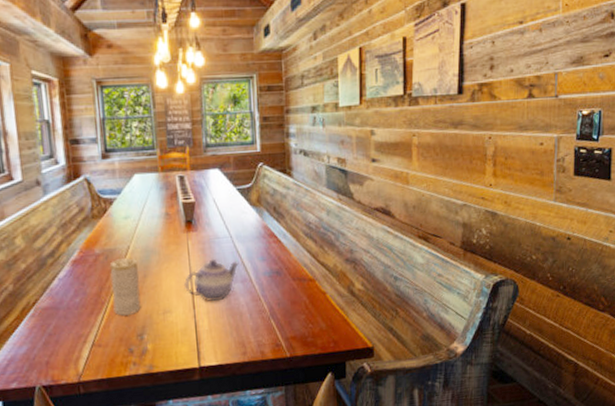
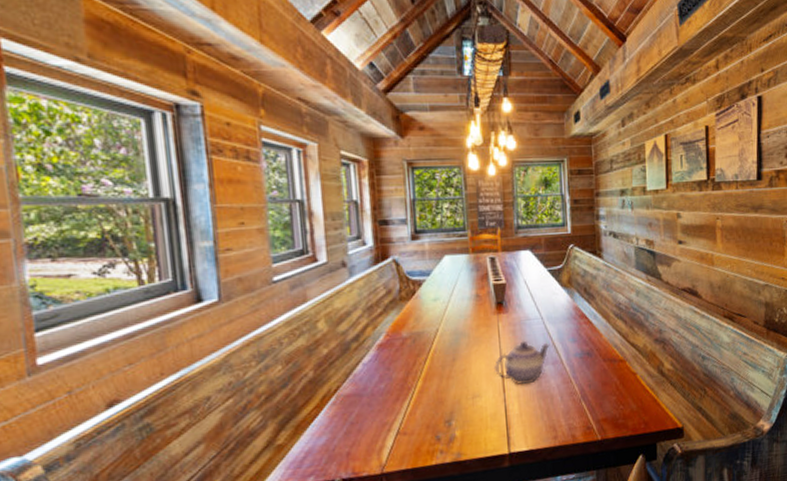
candle: present [110,257,141,316] -> none [418,340,449,402]

